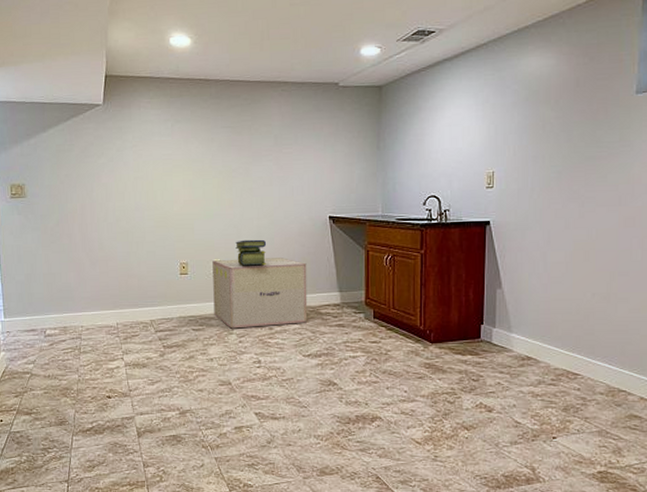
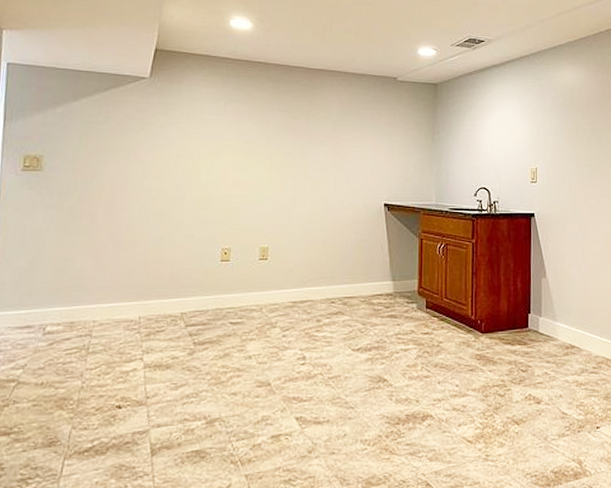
cardboard box: present [212,258,308,329] -> none [256,245,360,321]
stack of books: present [235,239,267,266] -> none [285,225,319,253]

